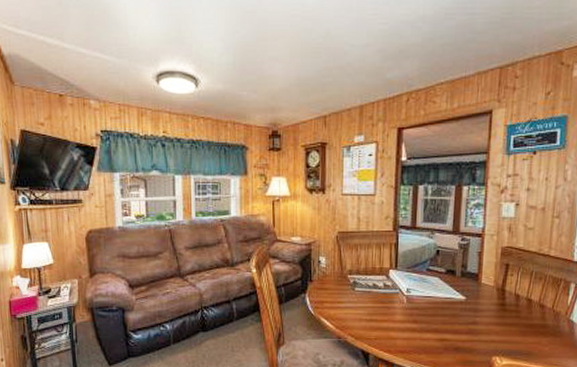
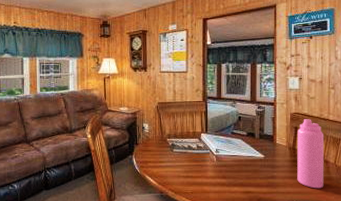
water bottle: none [504,254,542,338] -> present [297,119,324,189]

